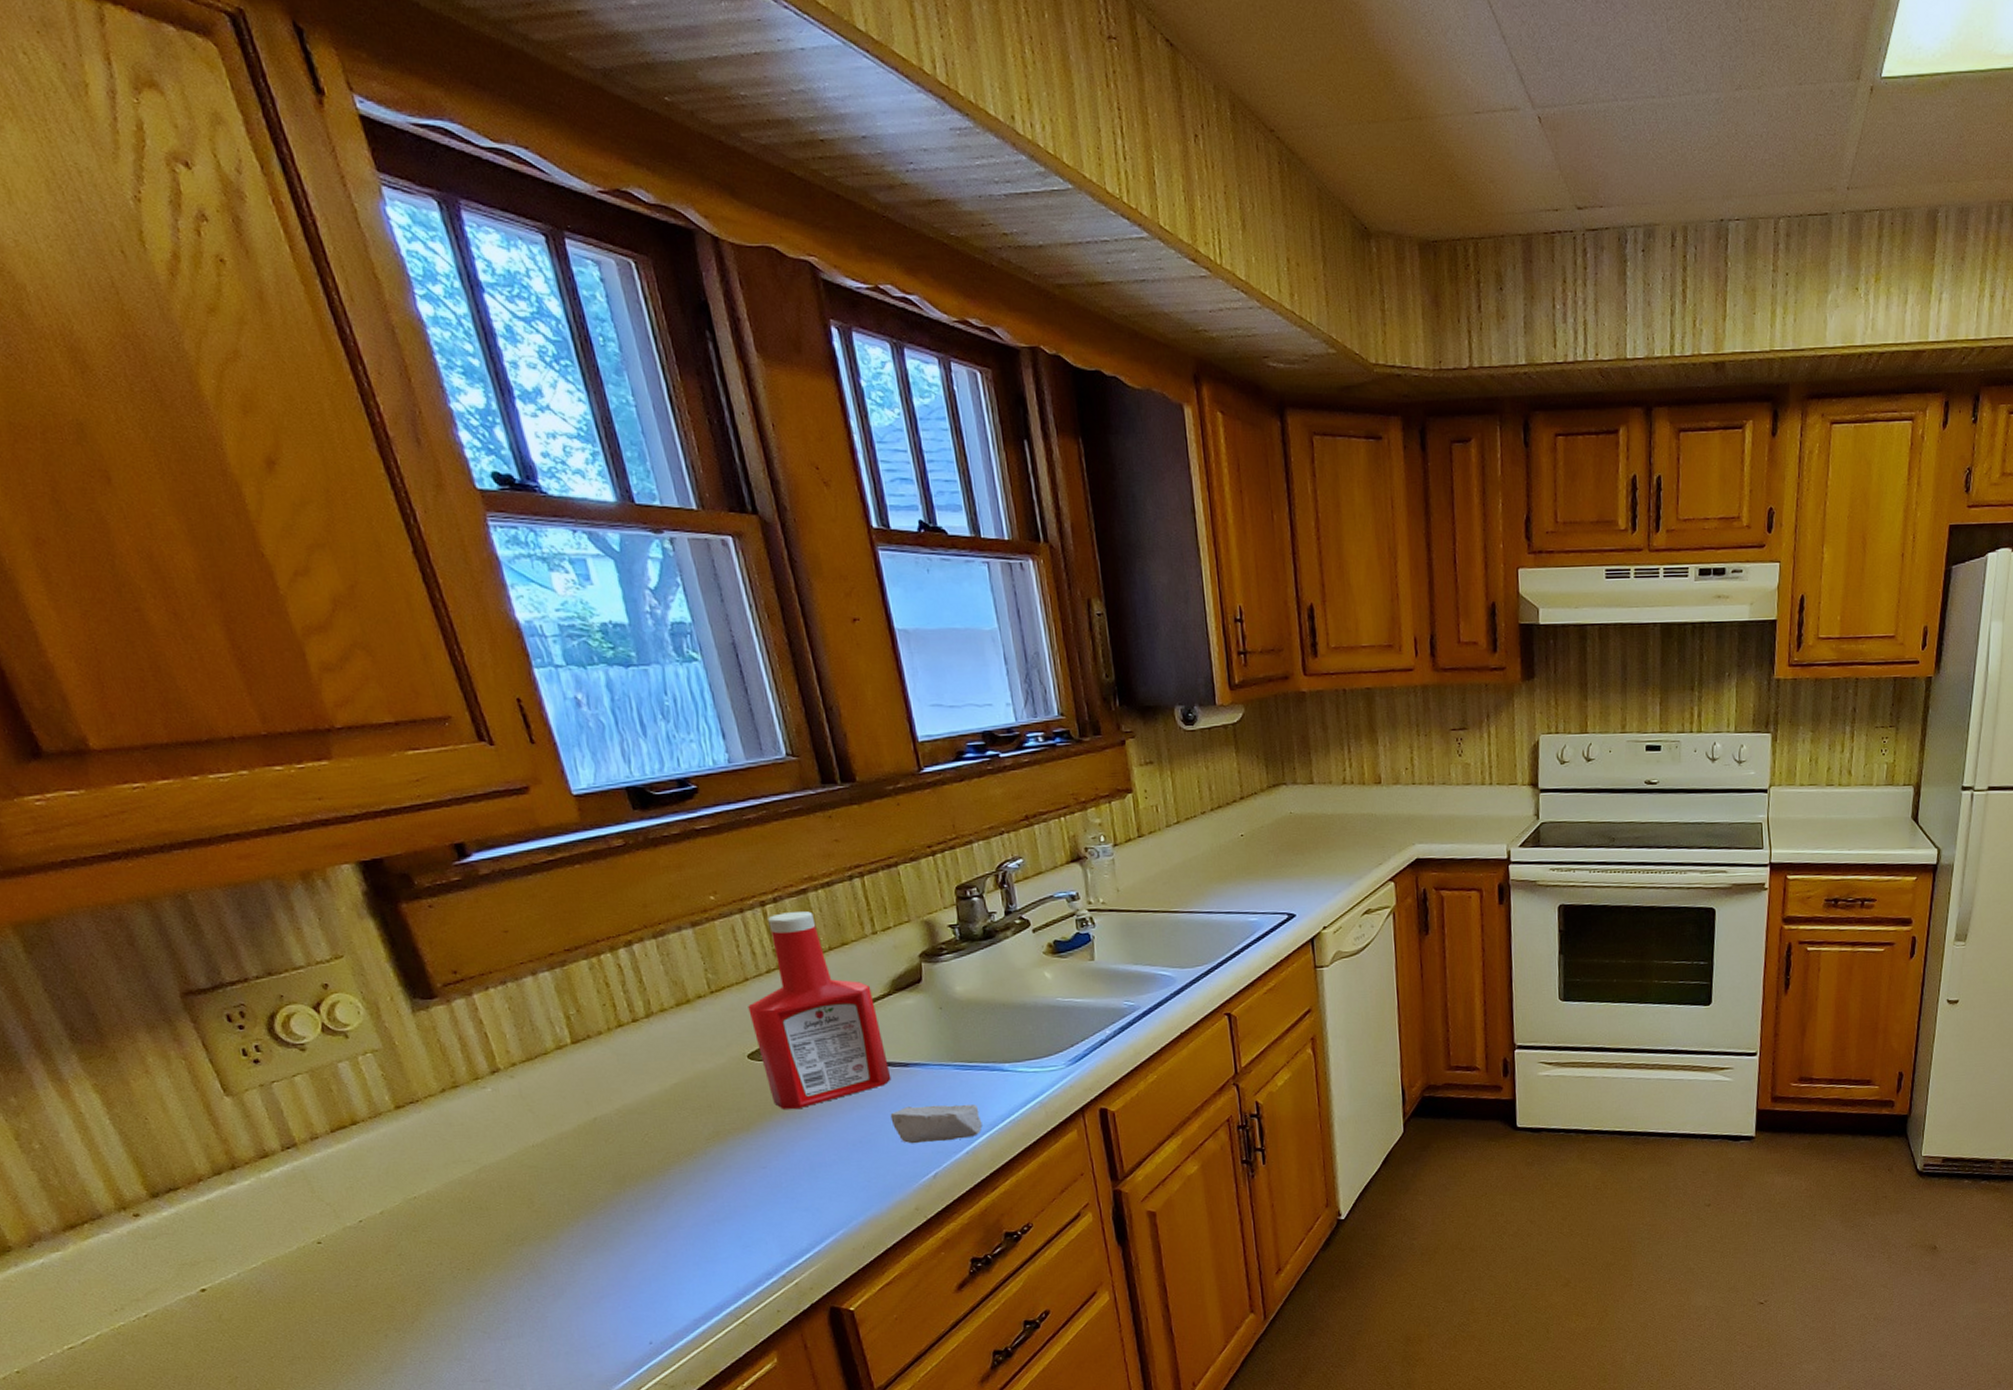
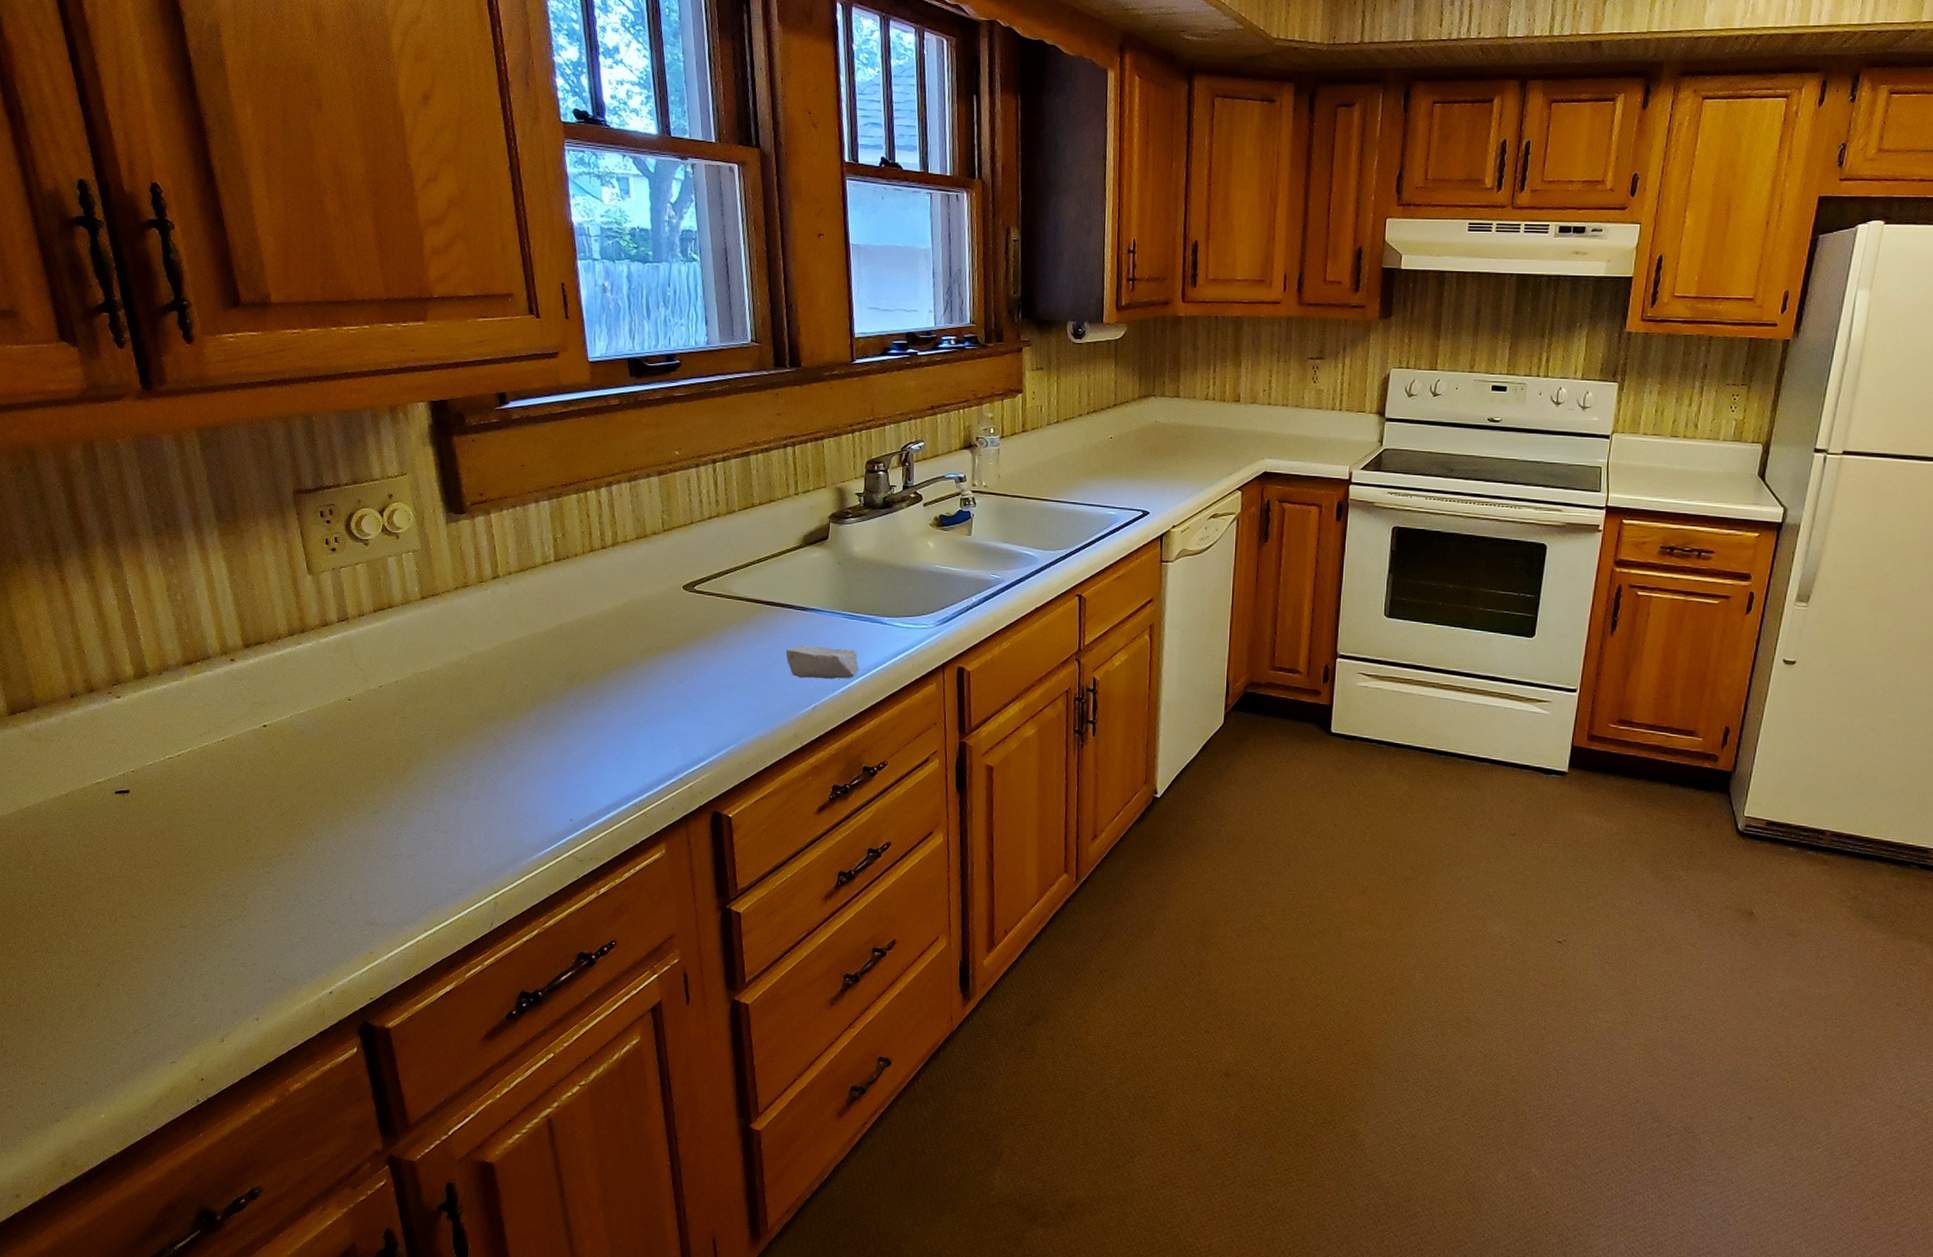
ketchup bottle: present [748,911,892,1109] -> none [690,470,792,636]

